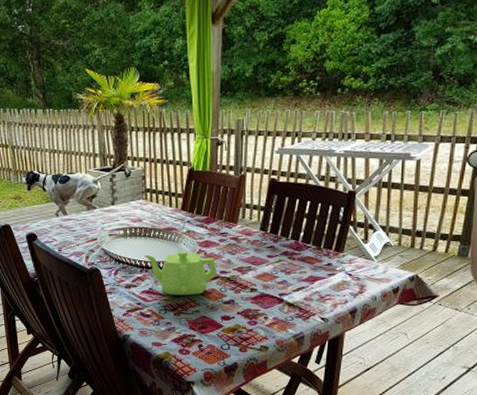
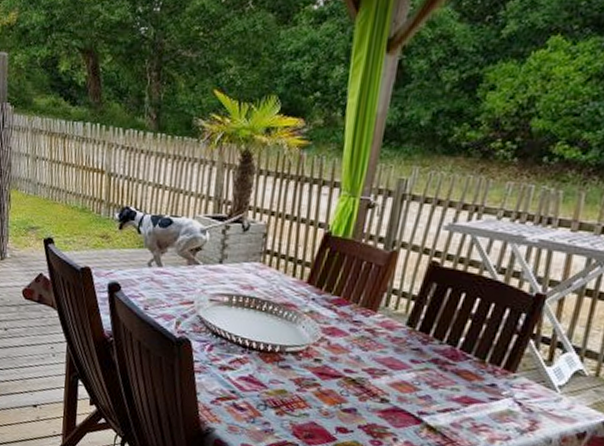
teapot: present [144,251,217,295] -> none [249,333,341,394]

